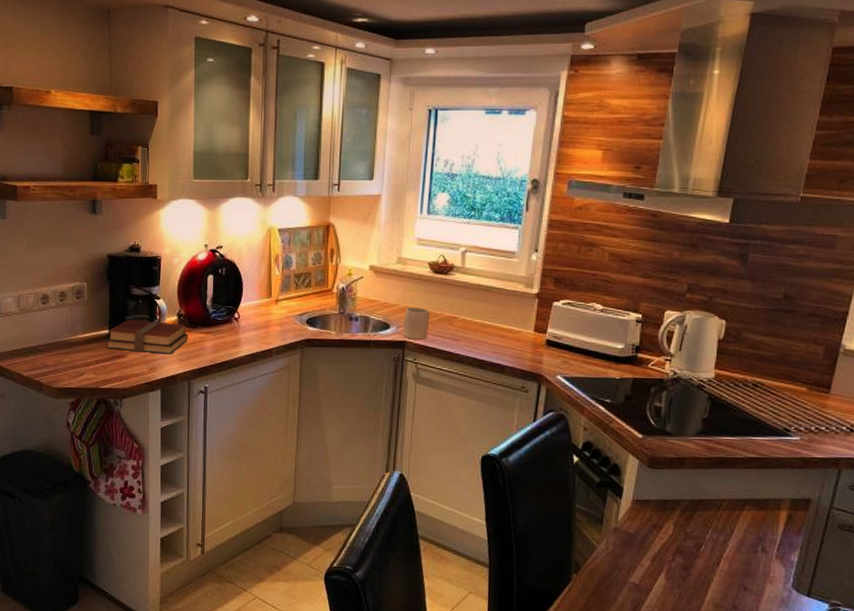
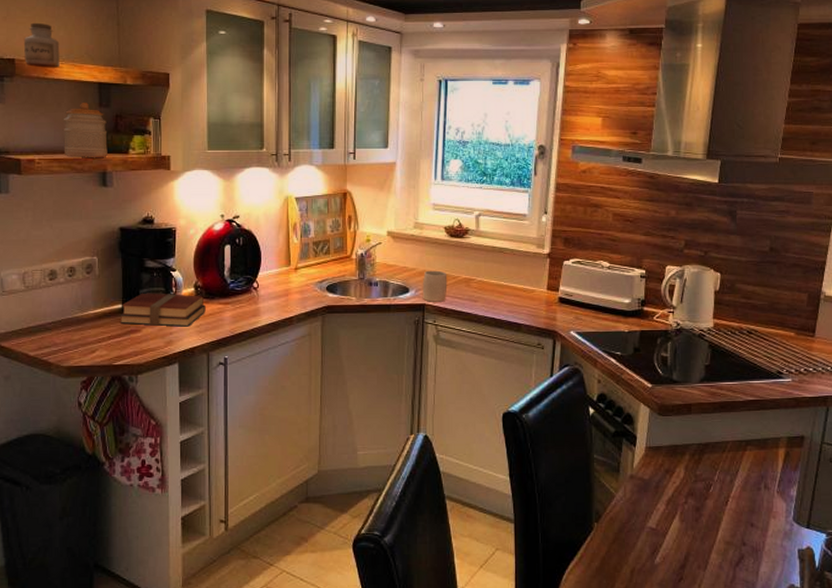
jar: none [21,51,55,96] -> present [23,22,60,68]
jar: none [56,130,98,185] -> present [62,102,108,157]

